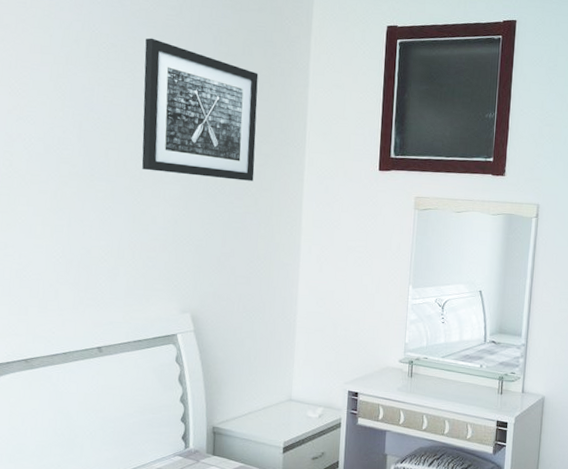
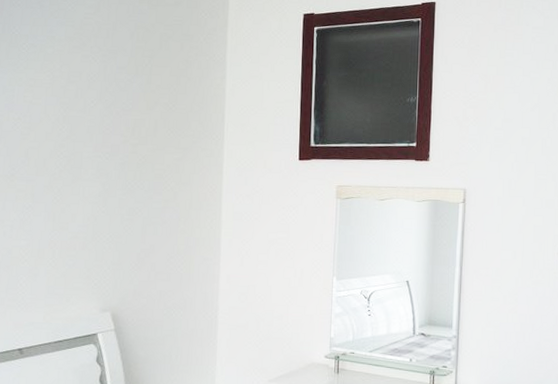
wall art: present [142,38,259,181] -> none [61,37,176,176]

